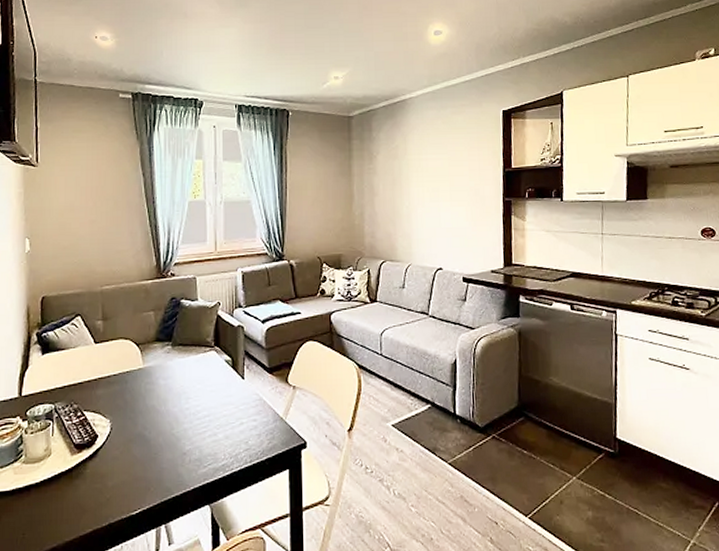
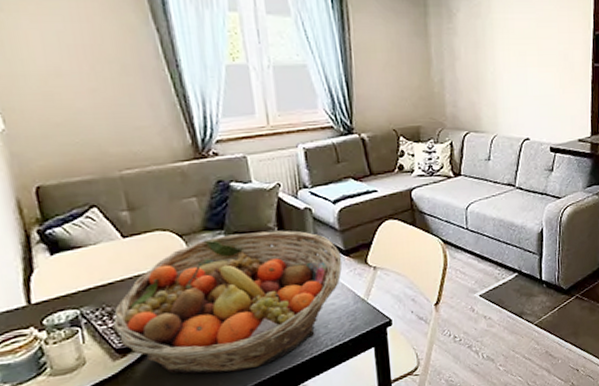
fruit basket: none [75,345,266,479] -> present [112,230,342,374]

